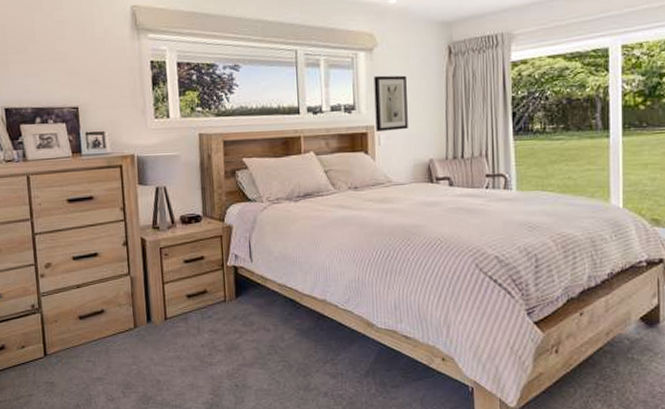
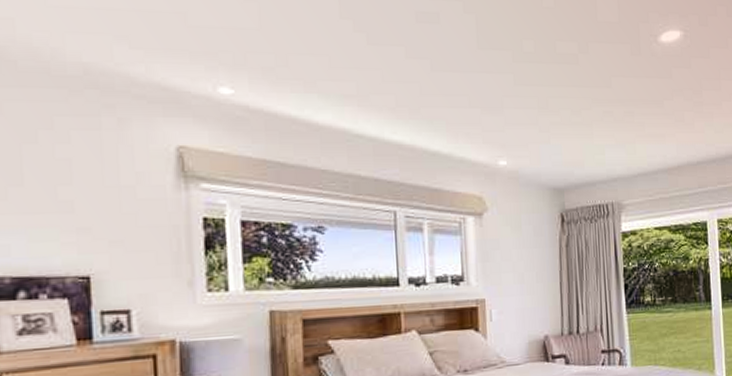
wall art: present [374,75,408,131] -> none [484,243,522,306]

